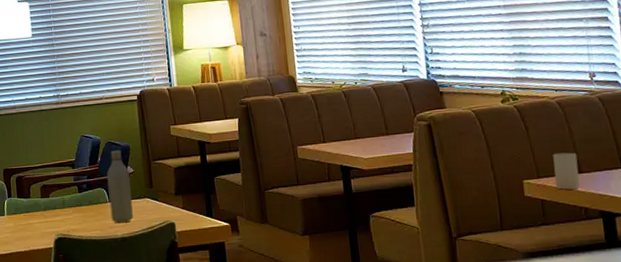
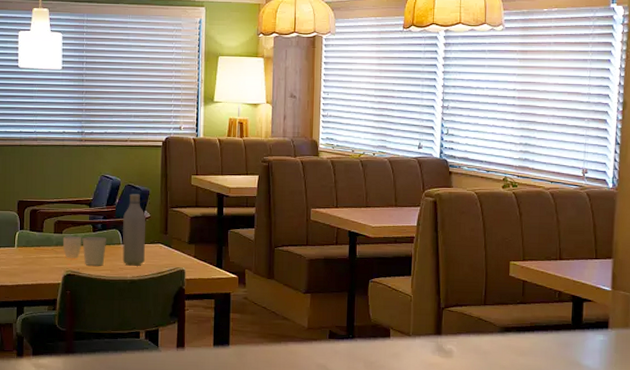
cup: none [50,199,70,223] -> present [62,236,82,260]
dixie cup: none [69,197,94,227] -> present [82,237,106,266]
cup: present [553,152,580,190] -> none [537,239,560,274]

